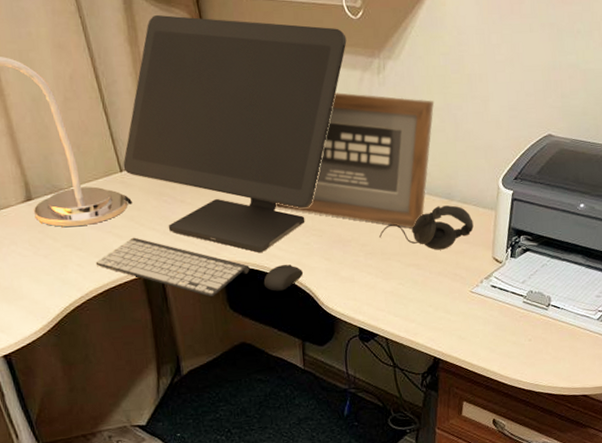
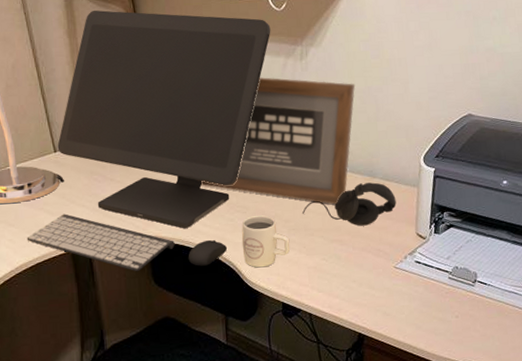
mug: none [317,239,367,293] -> present [241,215,291,268]

